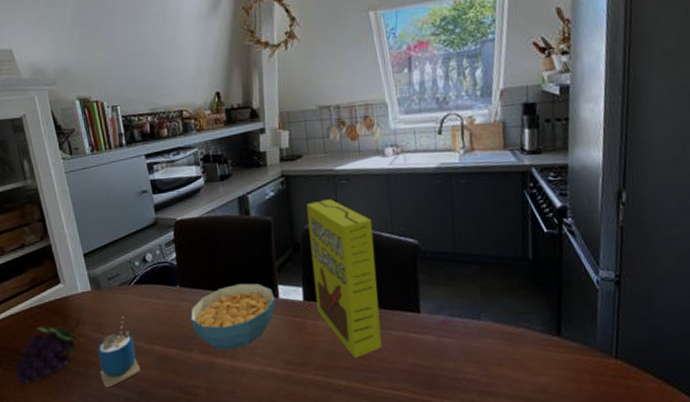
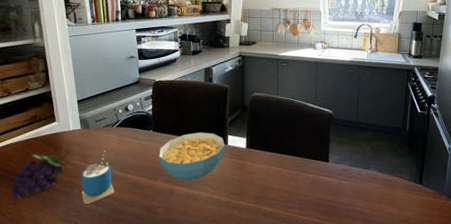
cereal box: present [307,199,382,358] -> none [255,76,302,191]

